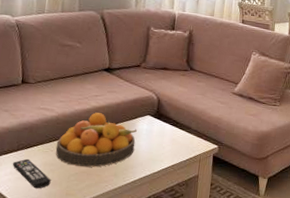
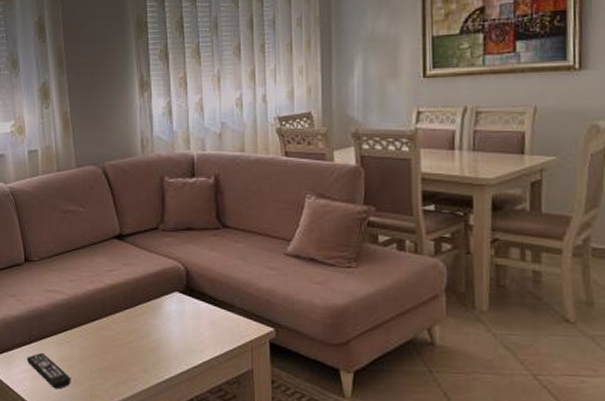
fruit bowl: present [55,113,137,167] -> none [71,292,165,361]

